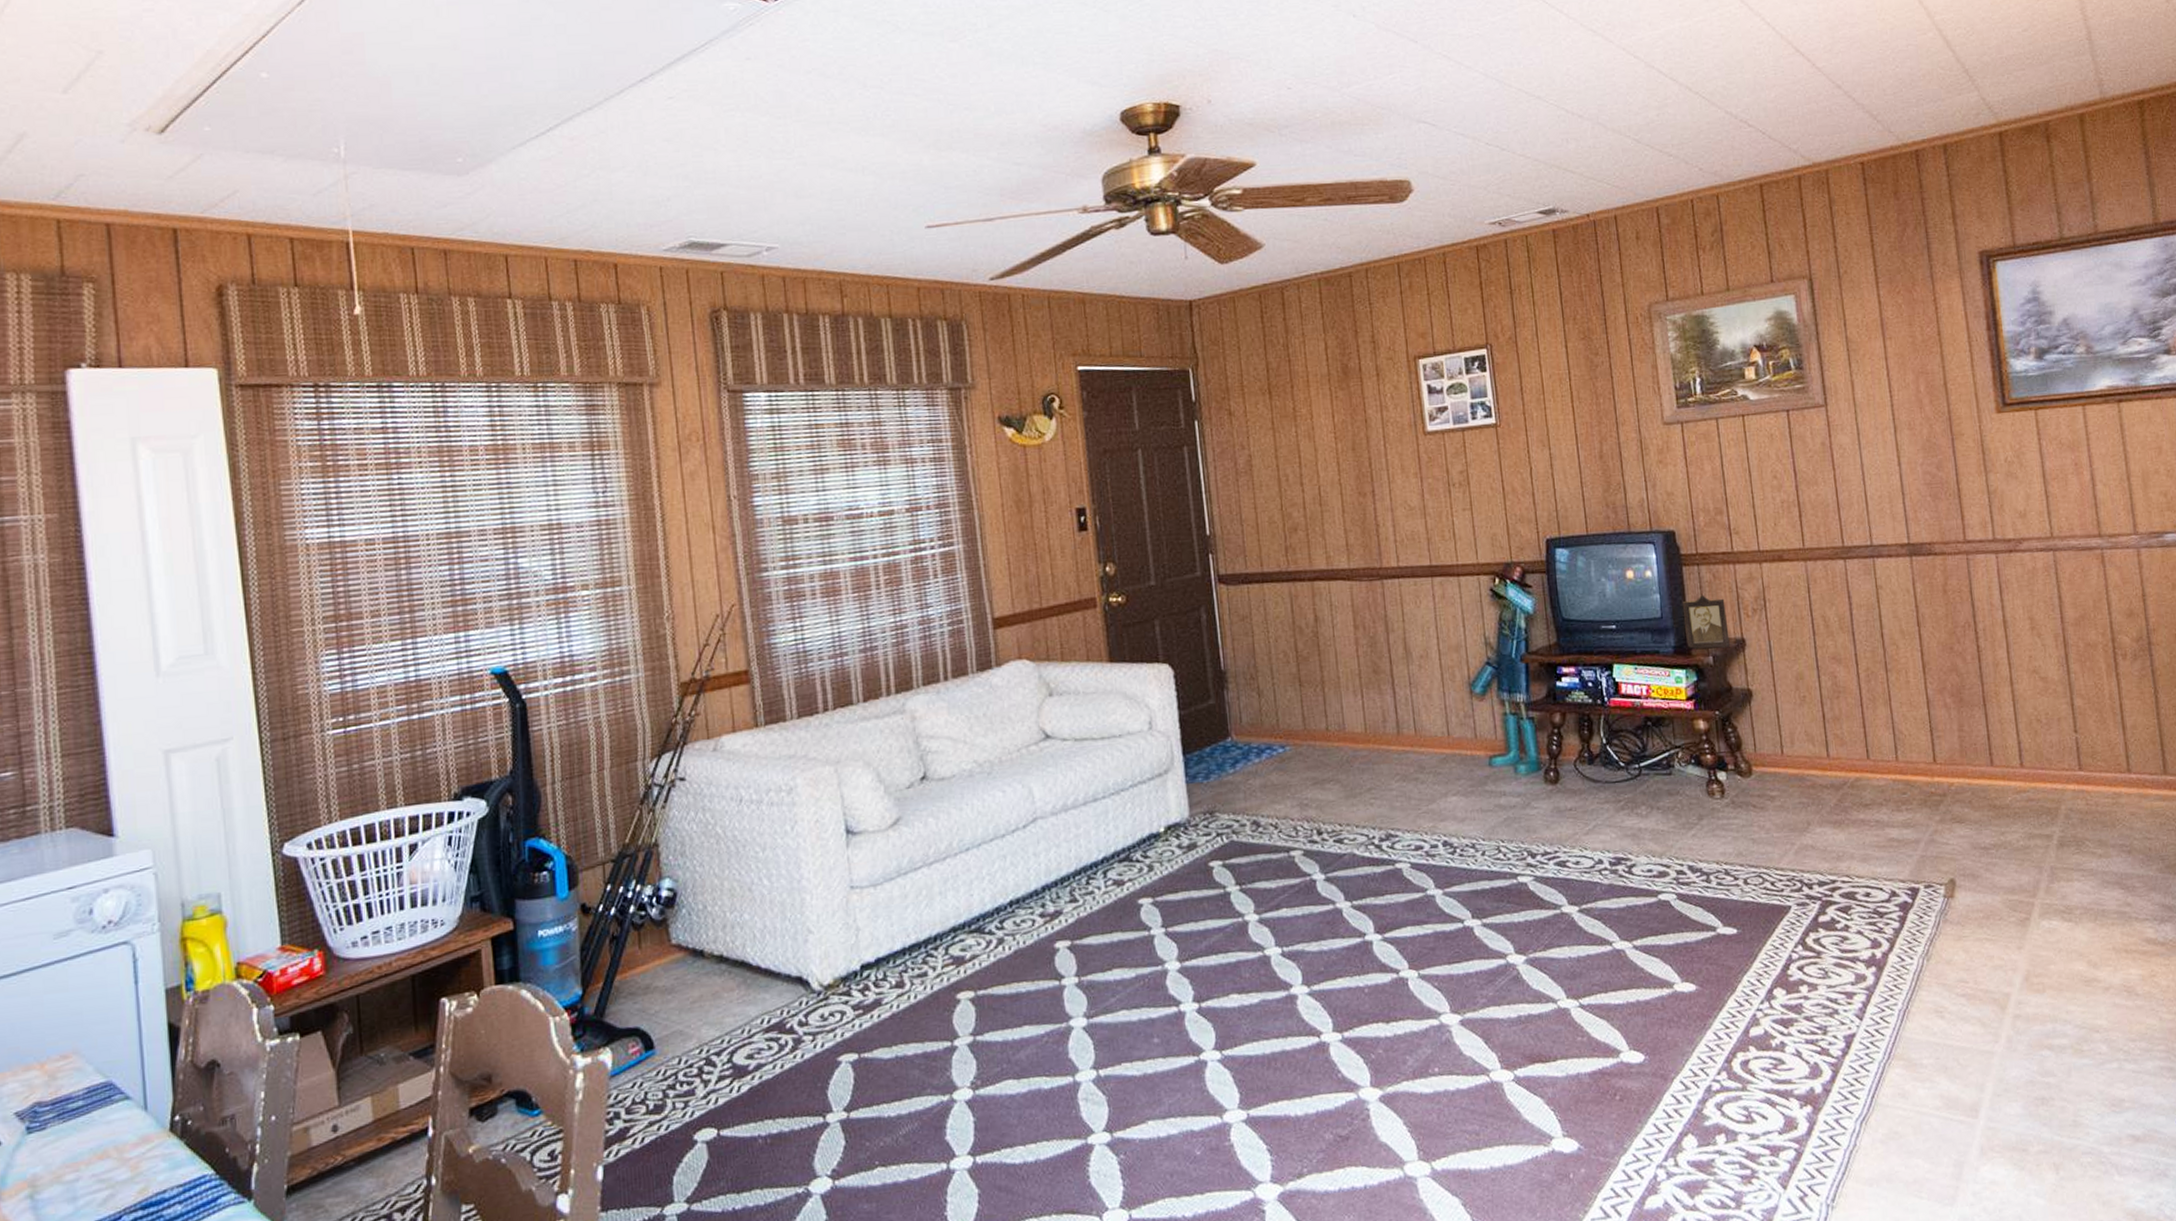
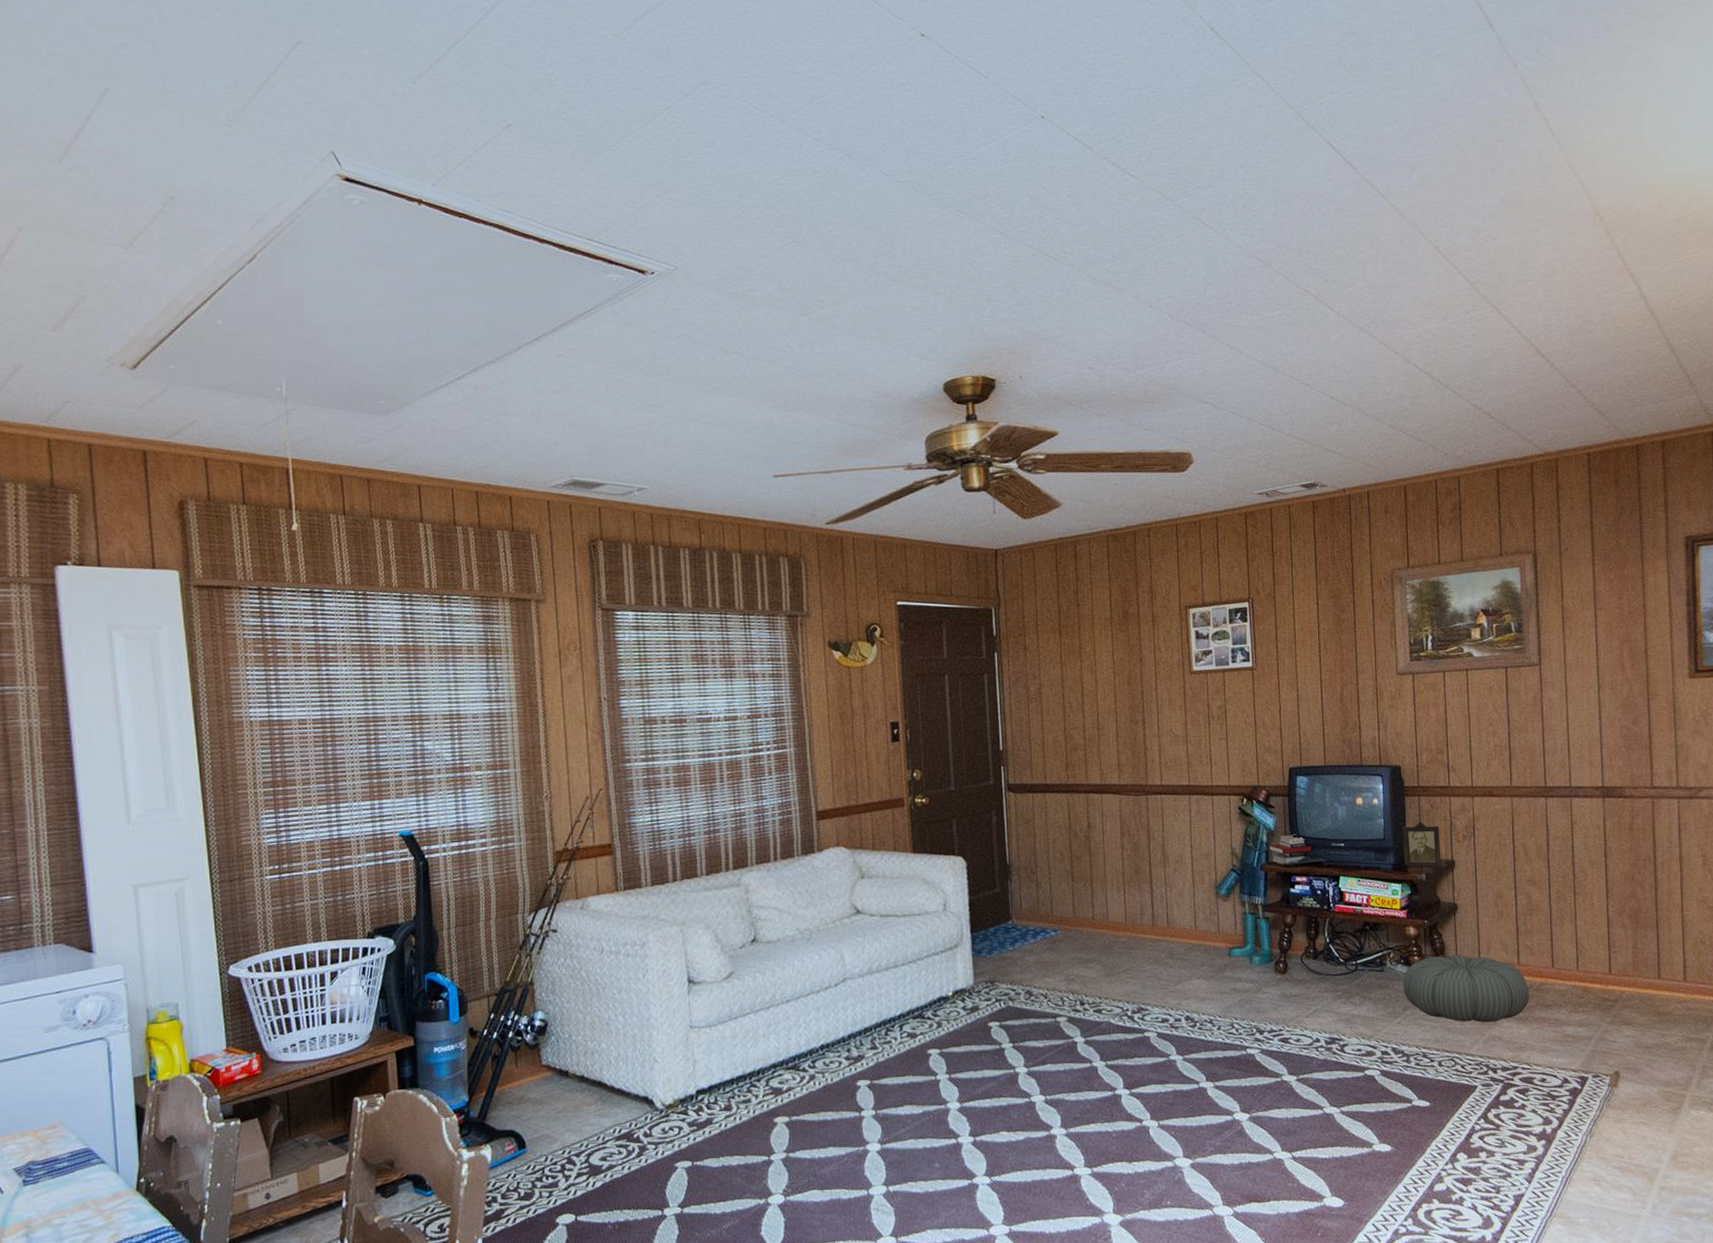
books: none [1528,617,1596,656] -> present [1269,834,1326,866]
pouf: none [1695,750,1844,830] -> present [1403,954,1530,1022]

